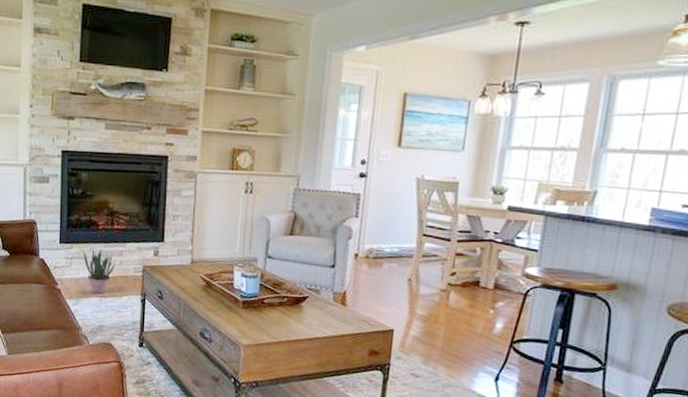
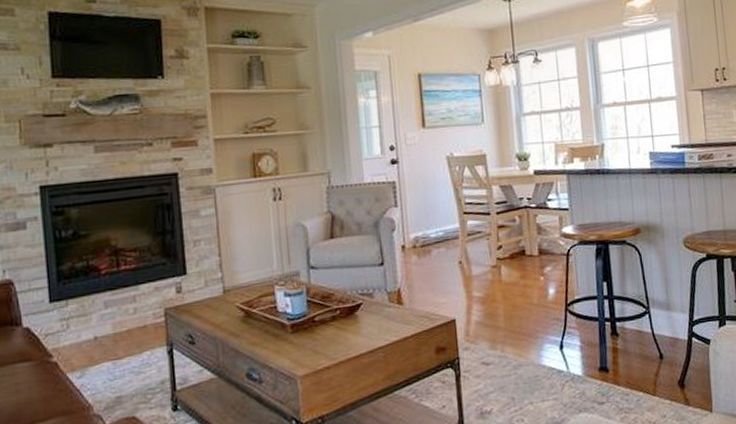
potted plant: present [83,248,116,294] -> none [84,300,129,357]

